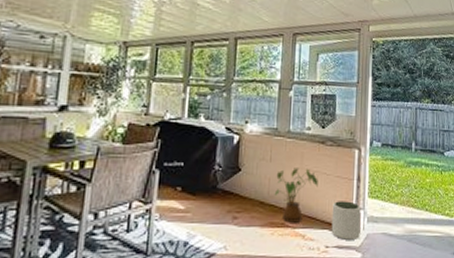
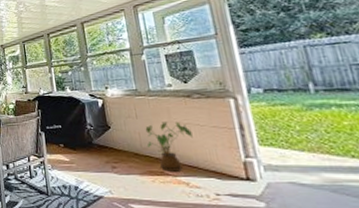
plant pot: present [331,201,361,241] -> none [214,150,259,190]

